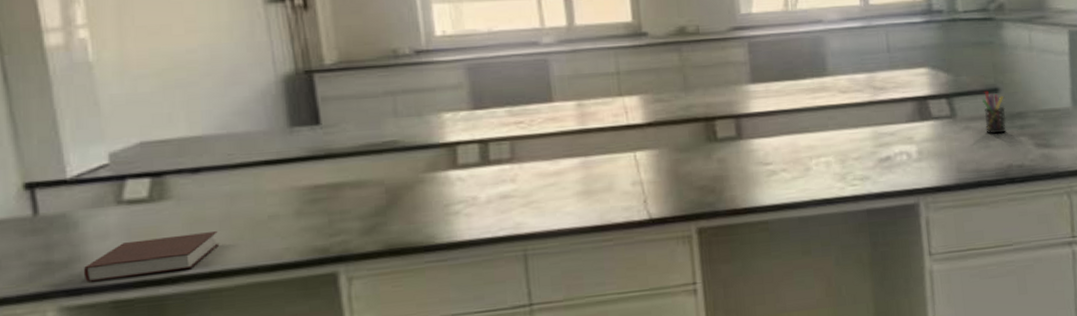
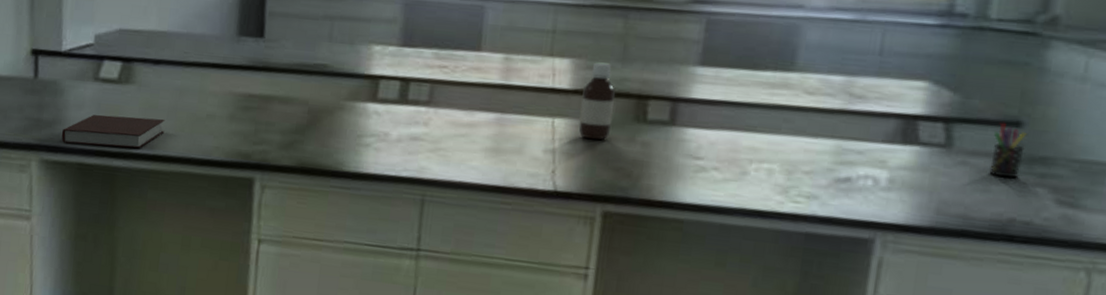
bottle: none [656,94,689,166] -> present [578,62,615,140]

